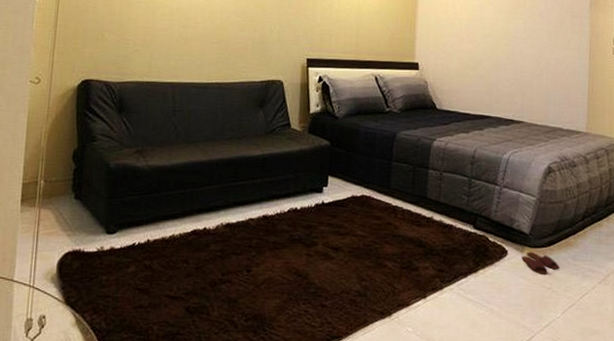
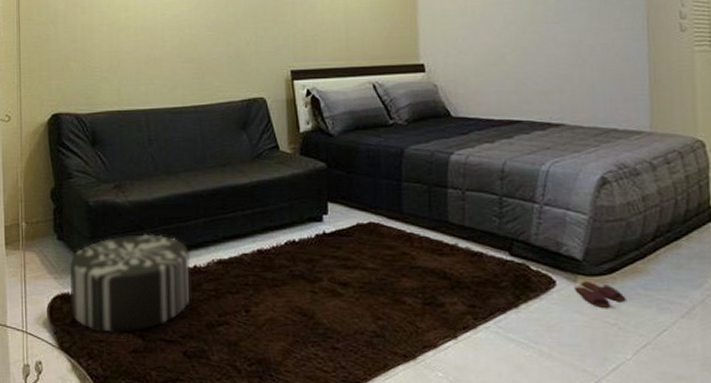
pouf: none [81,197,200,290] -> present [70,234,190,334]

